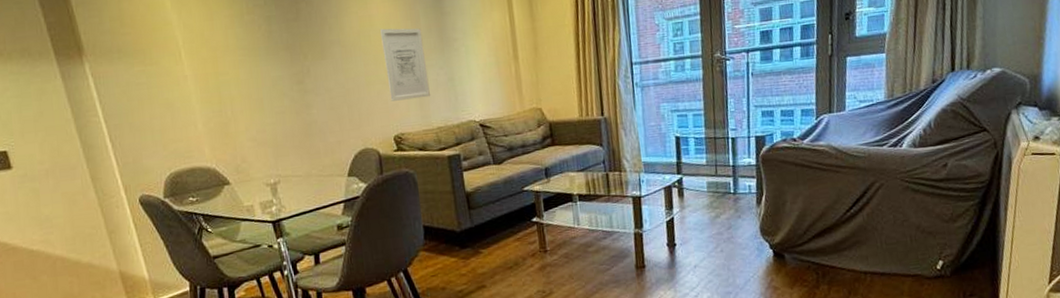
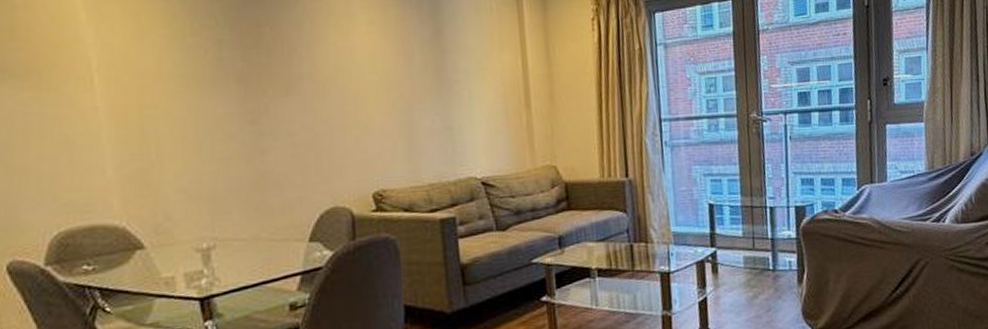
wall art: present [380,28,430,101] -> none [364,63,422,151]

